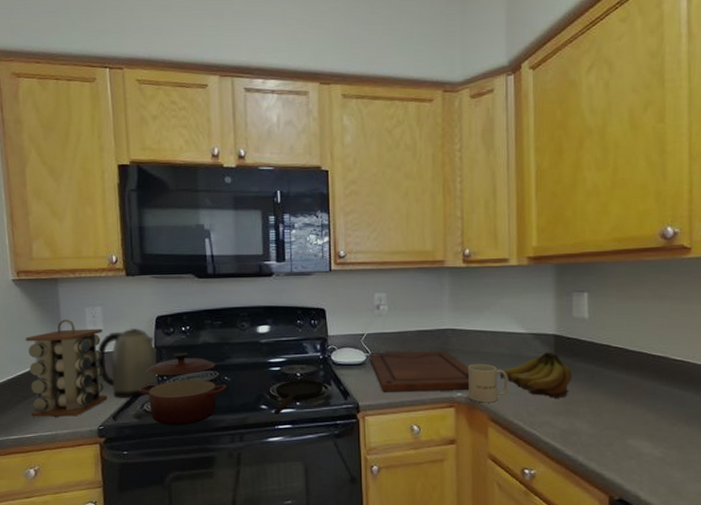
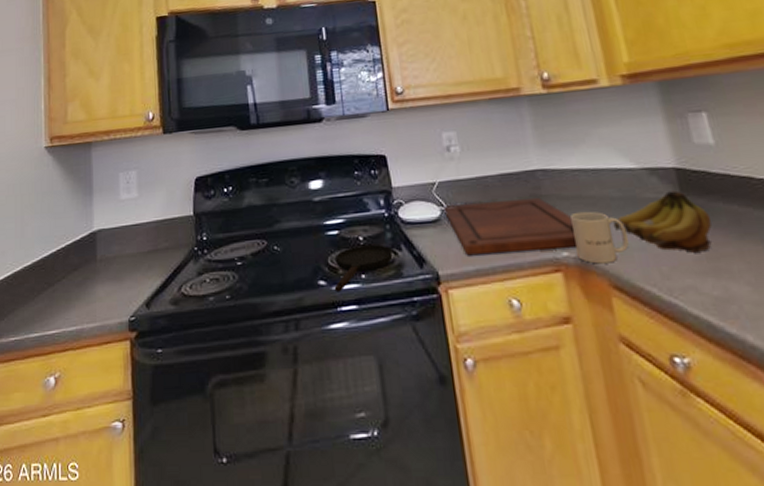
spice rack: present [25,319,107,417] -> none [54,187,140,308]
kettle: present [97,328,159,398] -> none [130,192,198,280]
saucepan: present [138,352,227,426] -> none [175,218,278,313]

